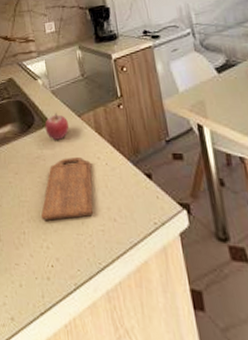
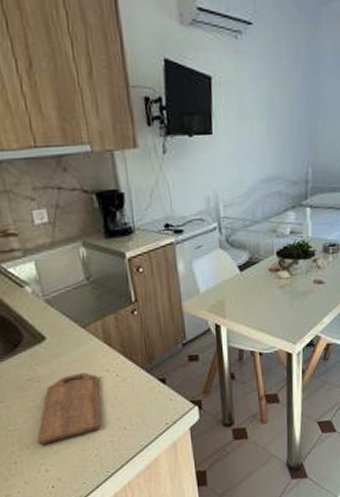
fruit: present [45,113,69,140] -> none [37,326,71,358]

